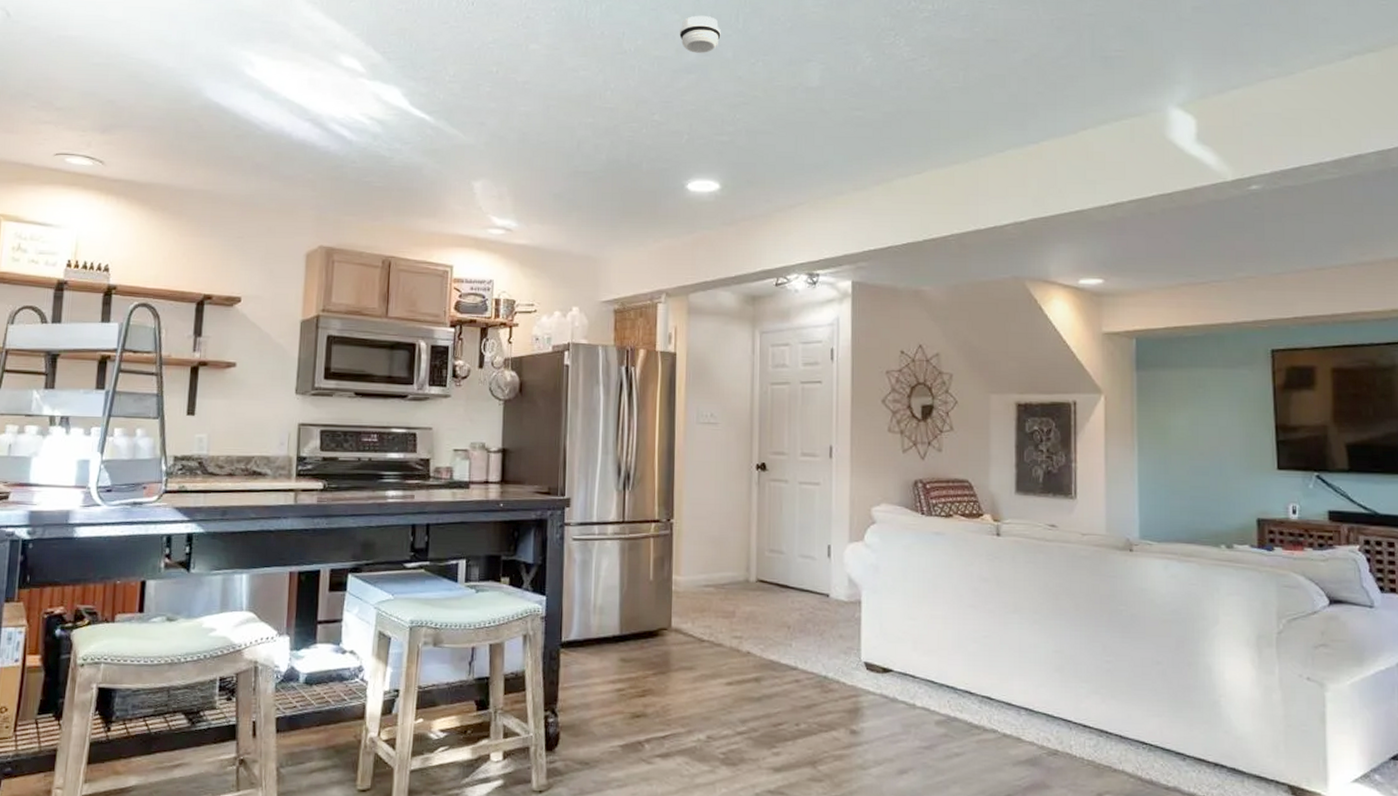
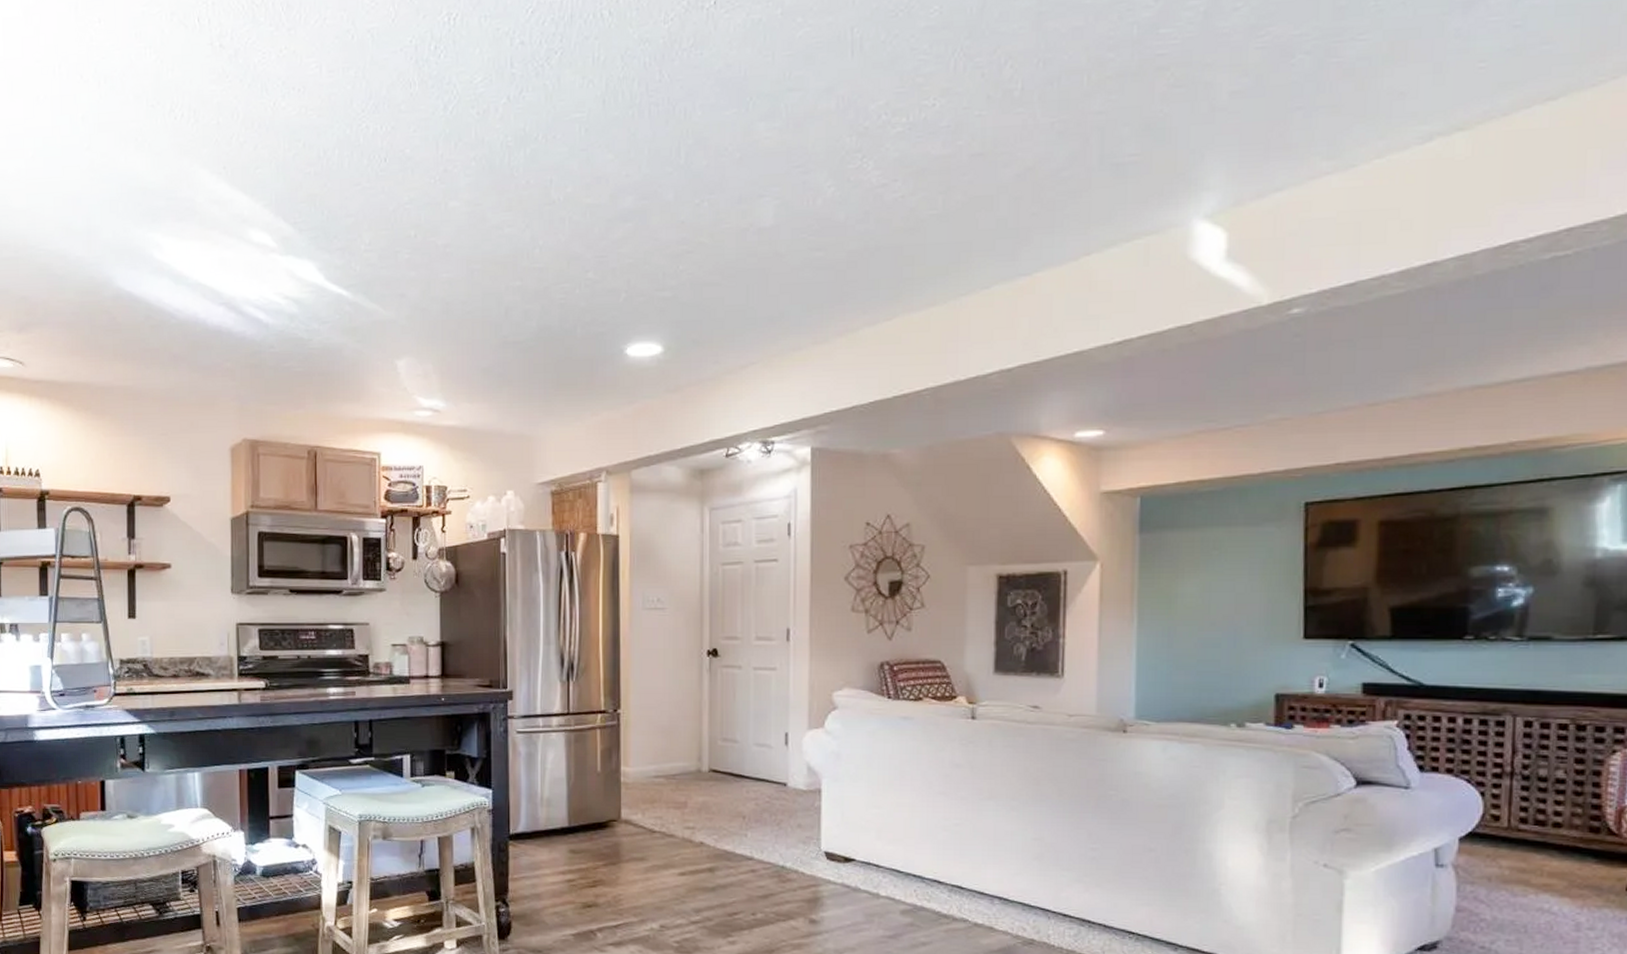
smoke detector: present [679,15,721,53] -> none [613,152,660,197]

